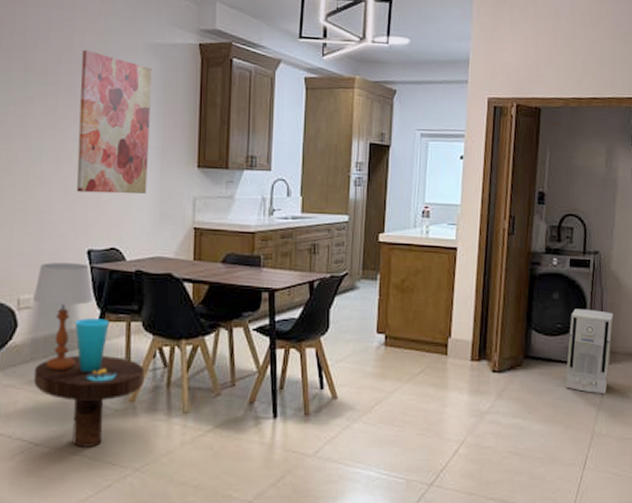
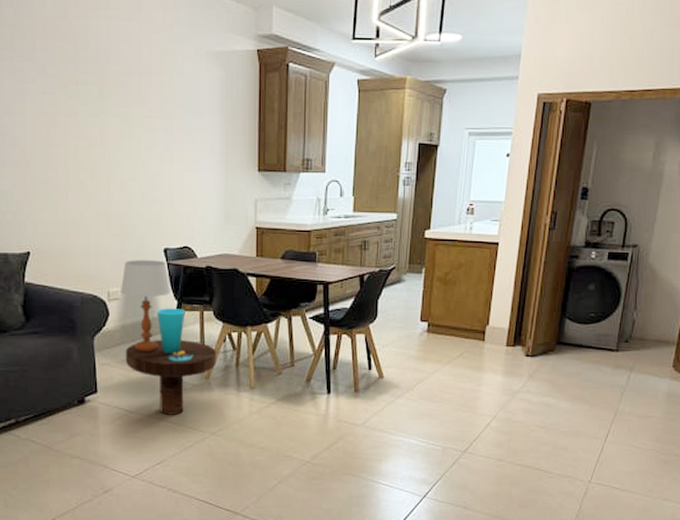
wall art: present [76,49,152,195] -> none [150,60,214,198]
air purifier: present [565,308,613,394] -> none [594,299,646,377]

